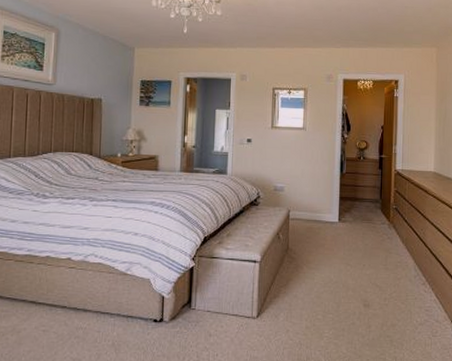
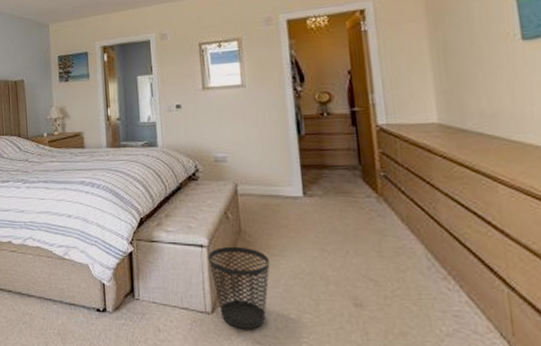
wastebasket: none [259,261,308,329] -> present [208,246,270,329]

